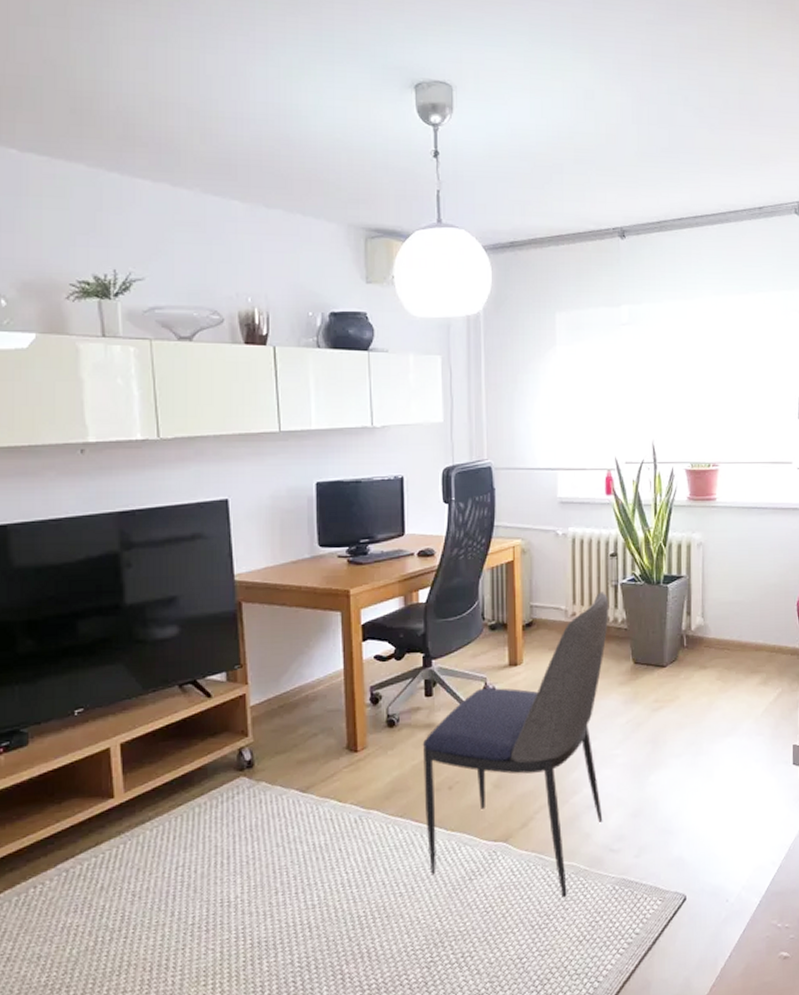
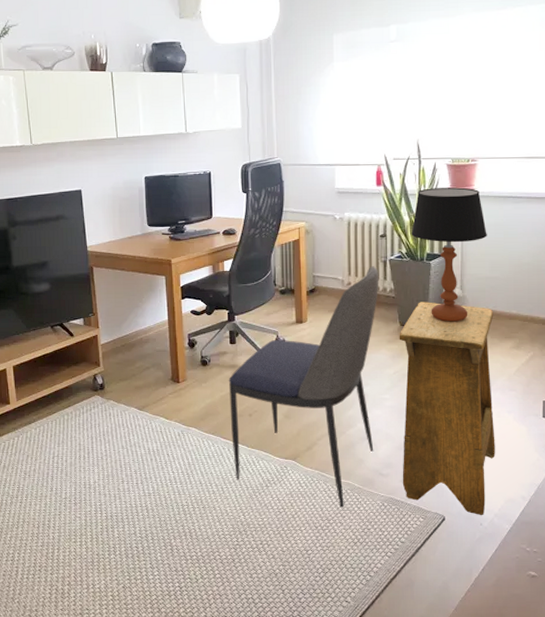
stool: none [632,633,742,890] -> present [399,302,495,515]
table lamp: none [646,496,730,657] -> present [411,187,487,322]

